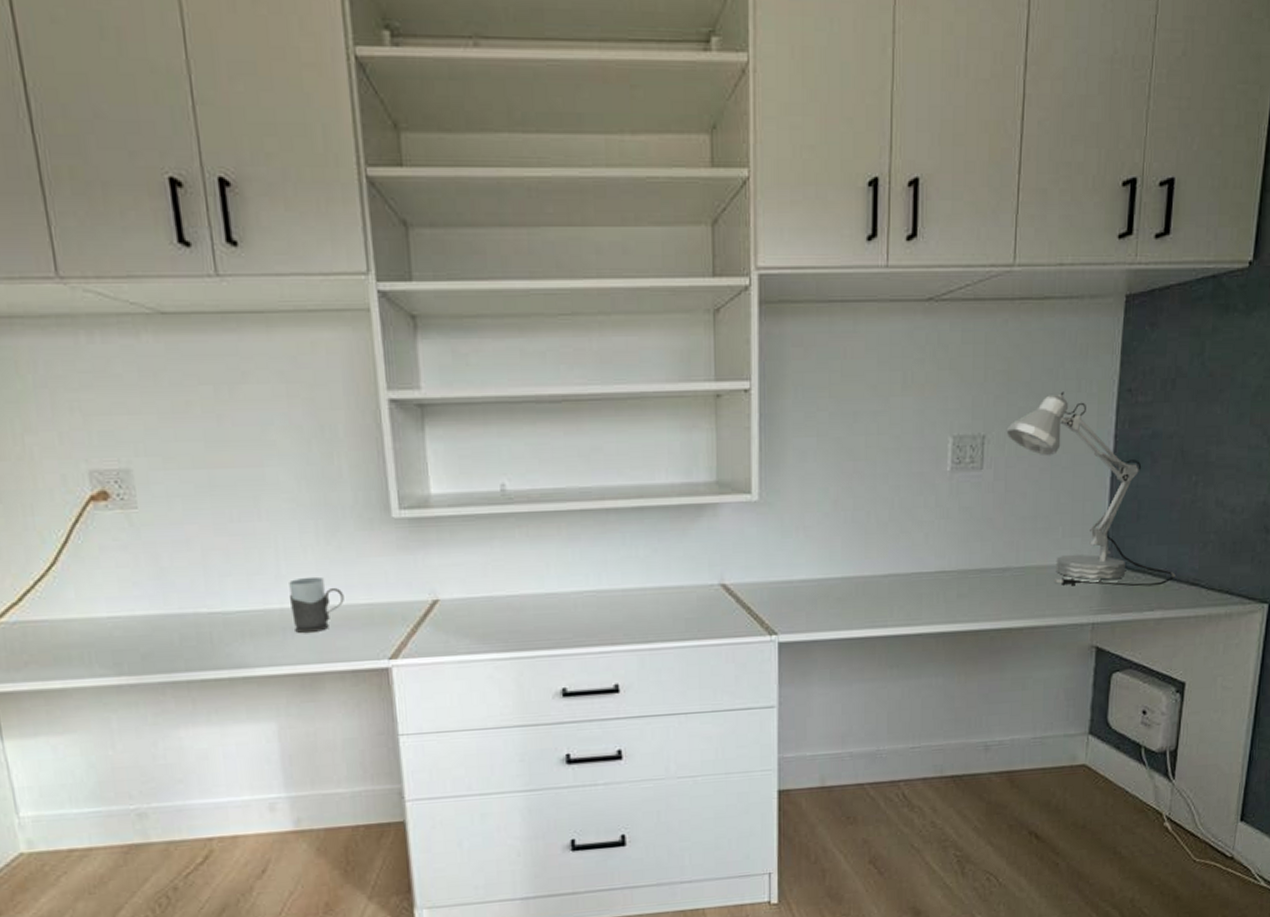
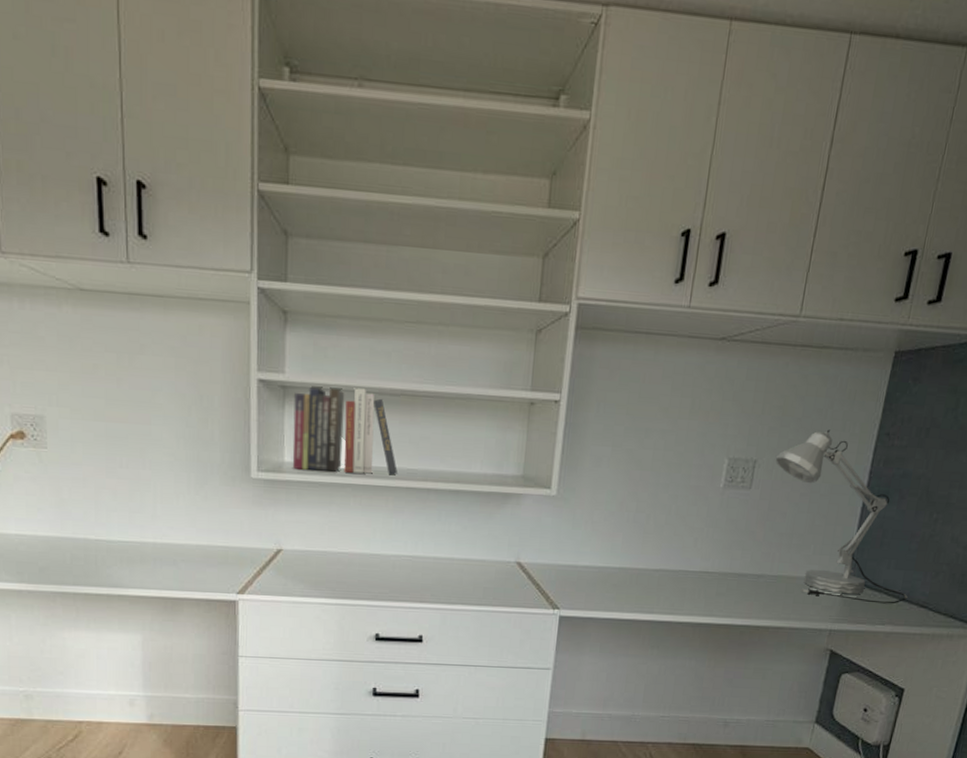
mug: present [289,576,344,633] -> none [162,519,205,565]
books: none [435,402,500,503] -> present [292,387,345,473]
books: none [497,398,568,499] -> present [344,388,397,475]

